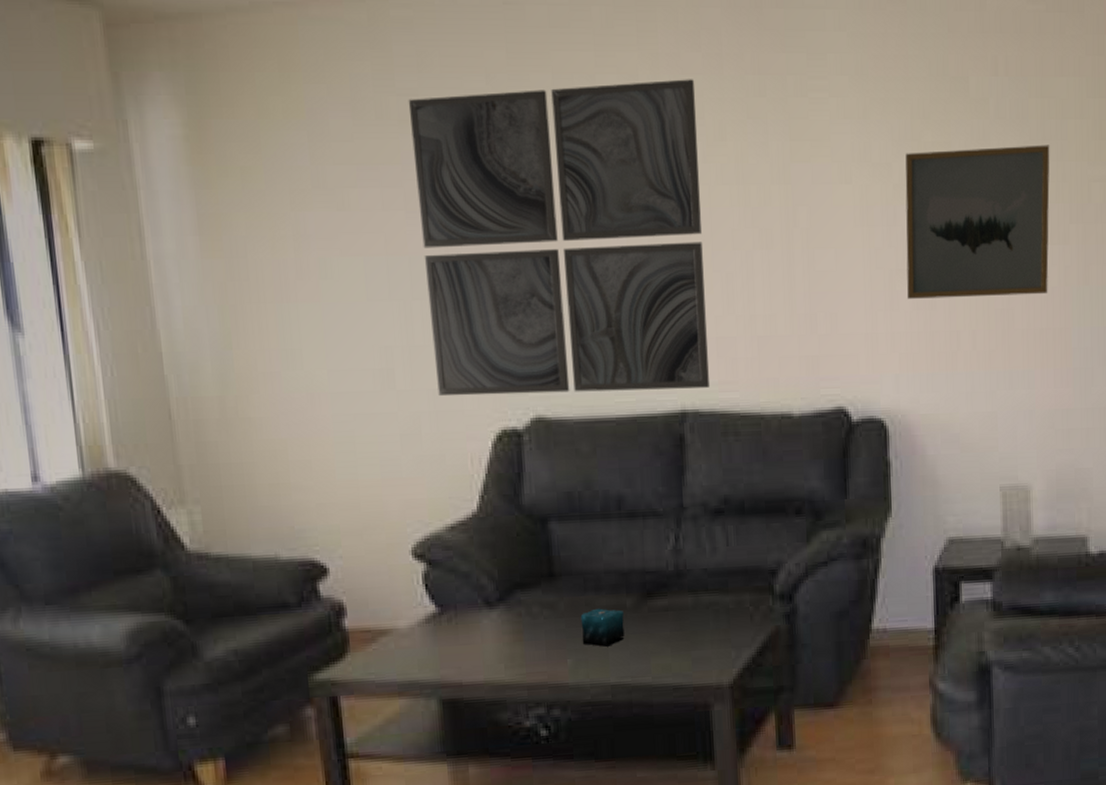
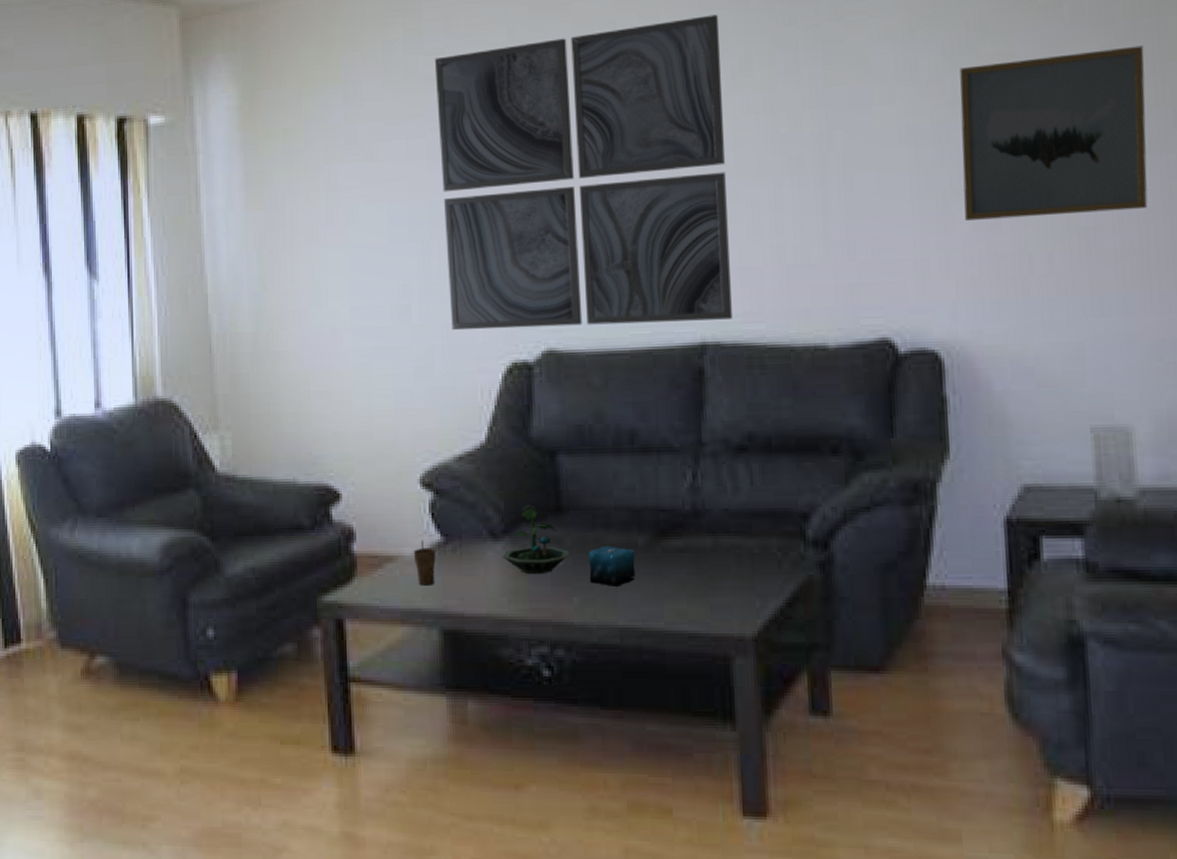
cup: none [408,611,432,658] -> present [413,539,436,586]
terrarium: none [497,572,563,640] -> present [502,505,570,575]

